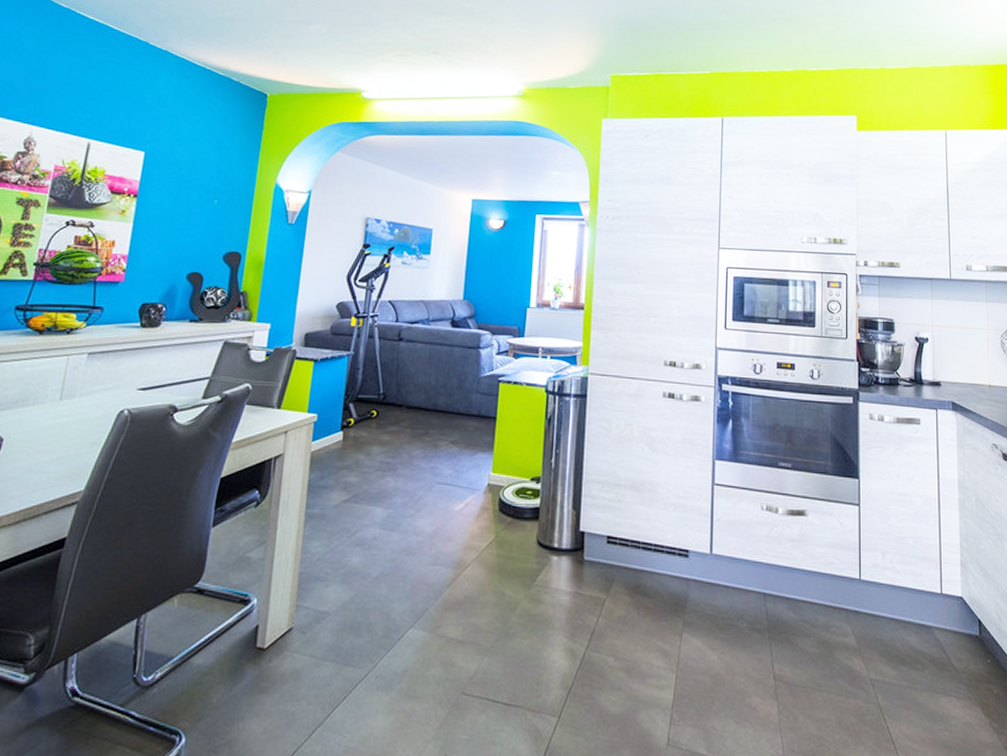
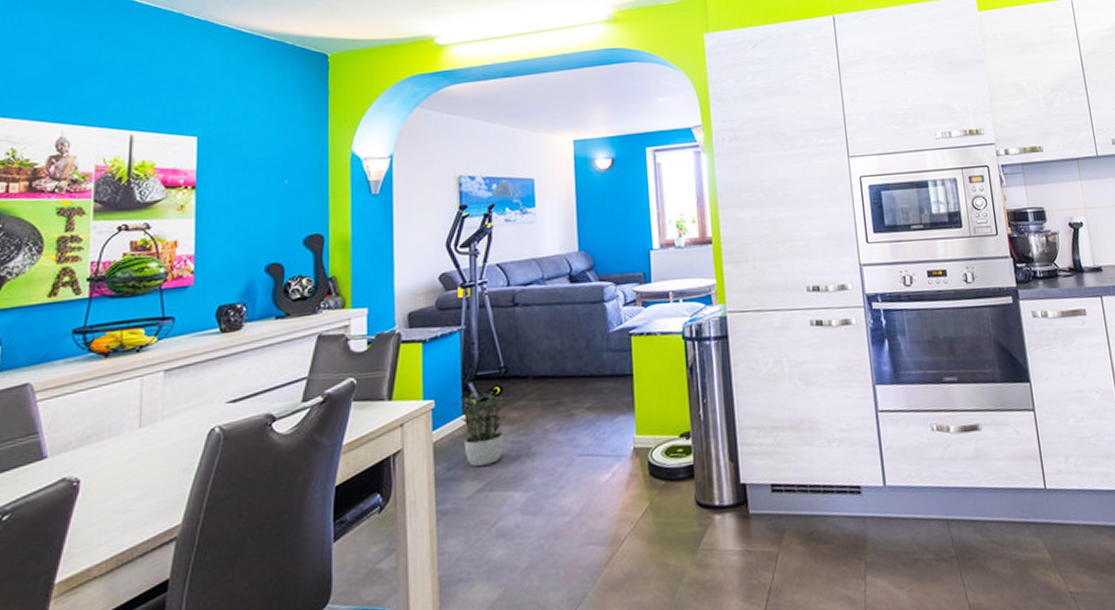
potted plant: none [334,410,384,479] -> present [454,389,509,466]

